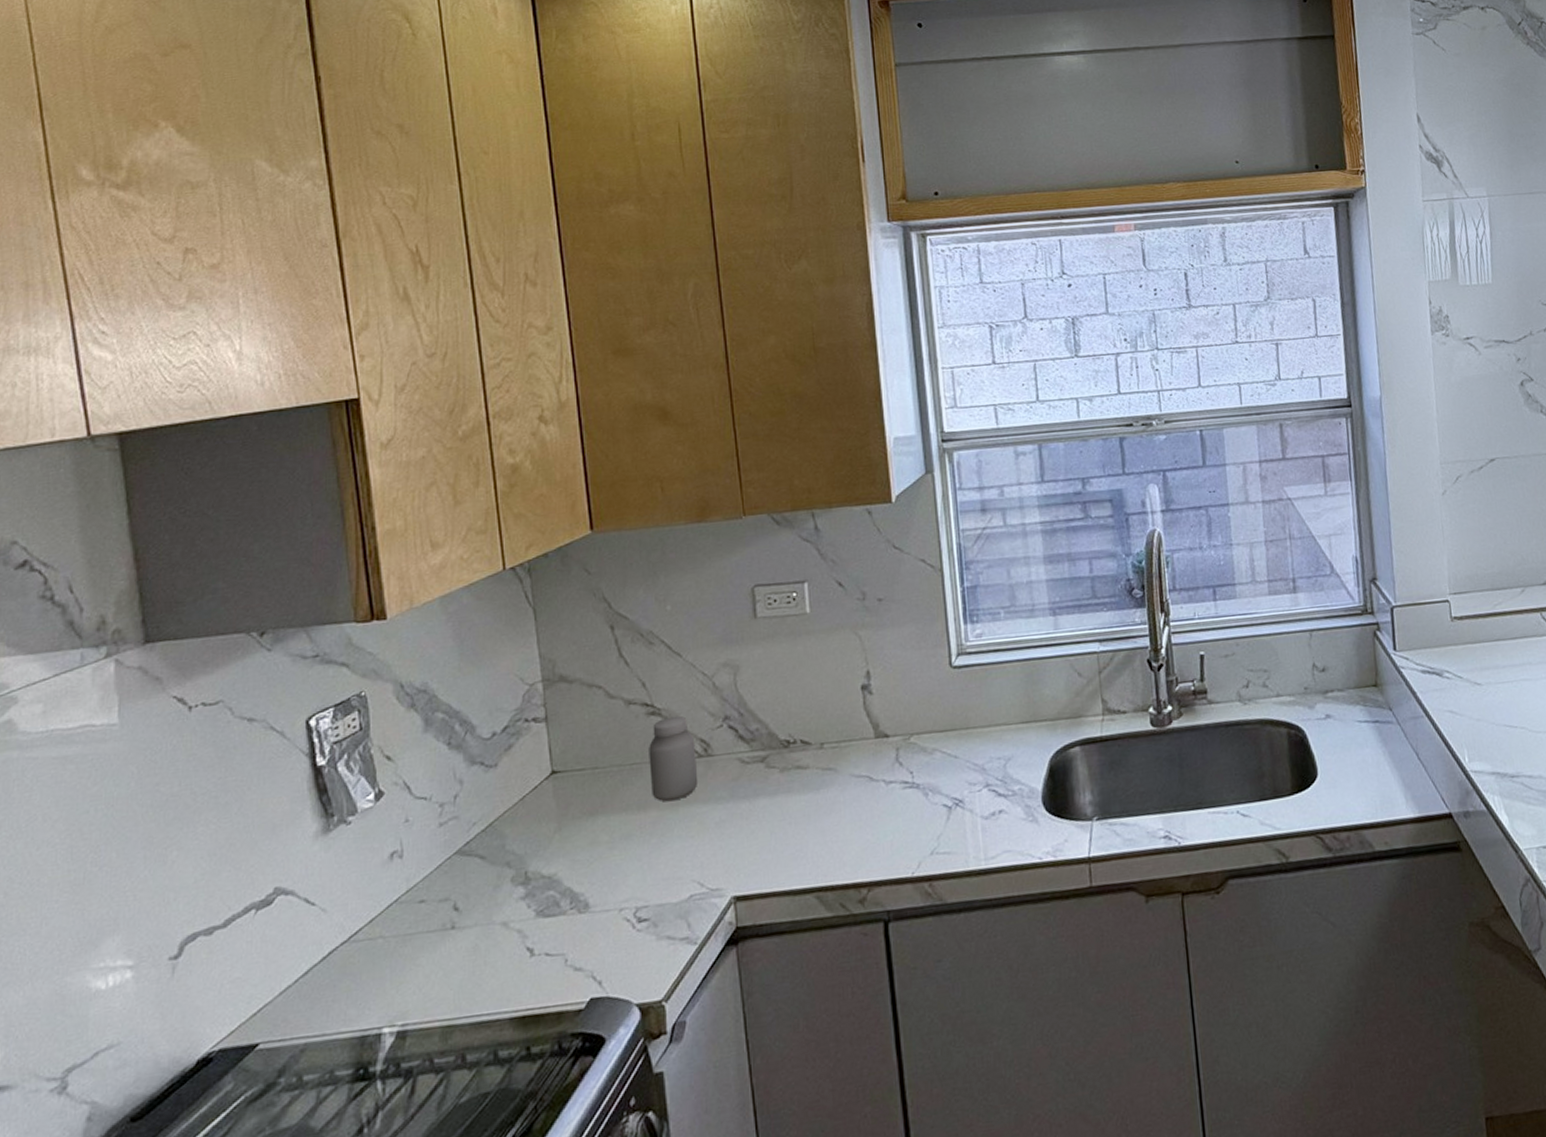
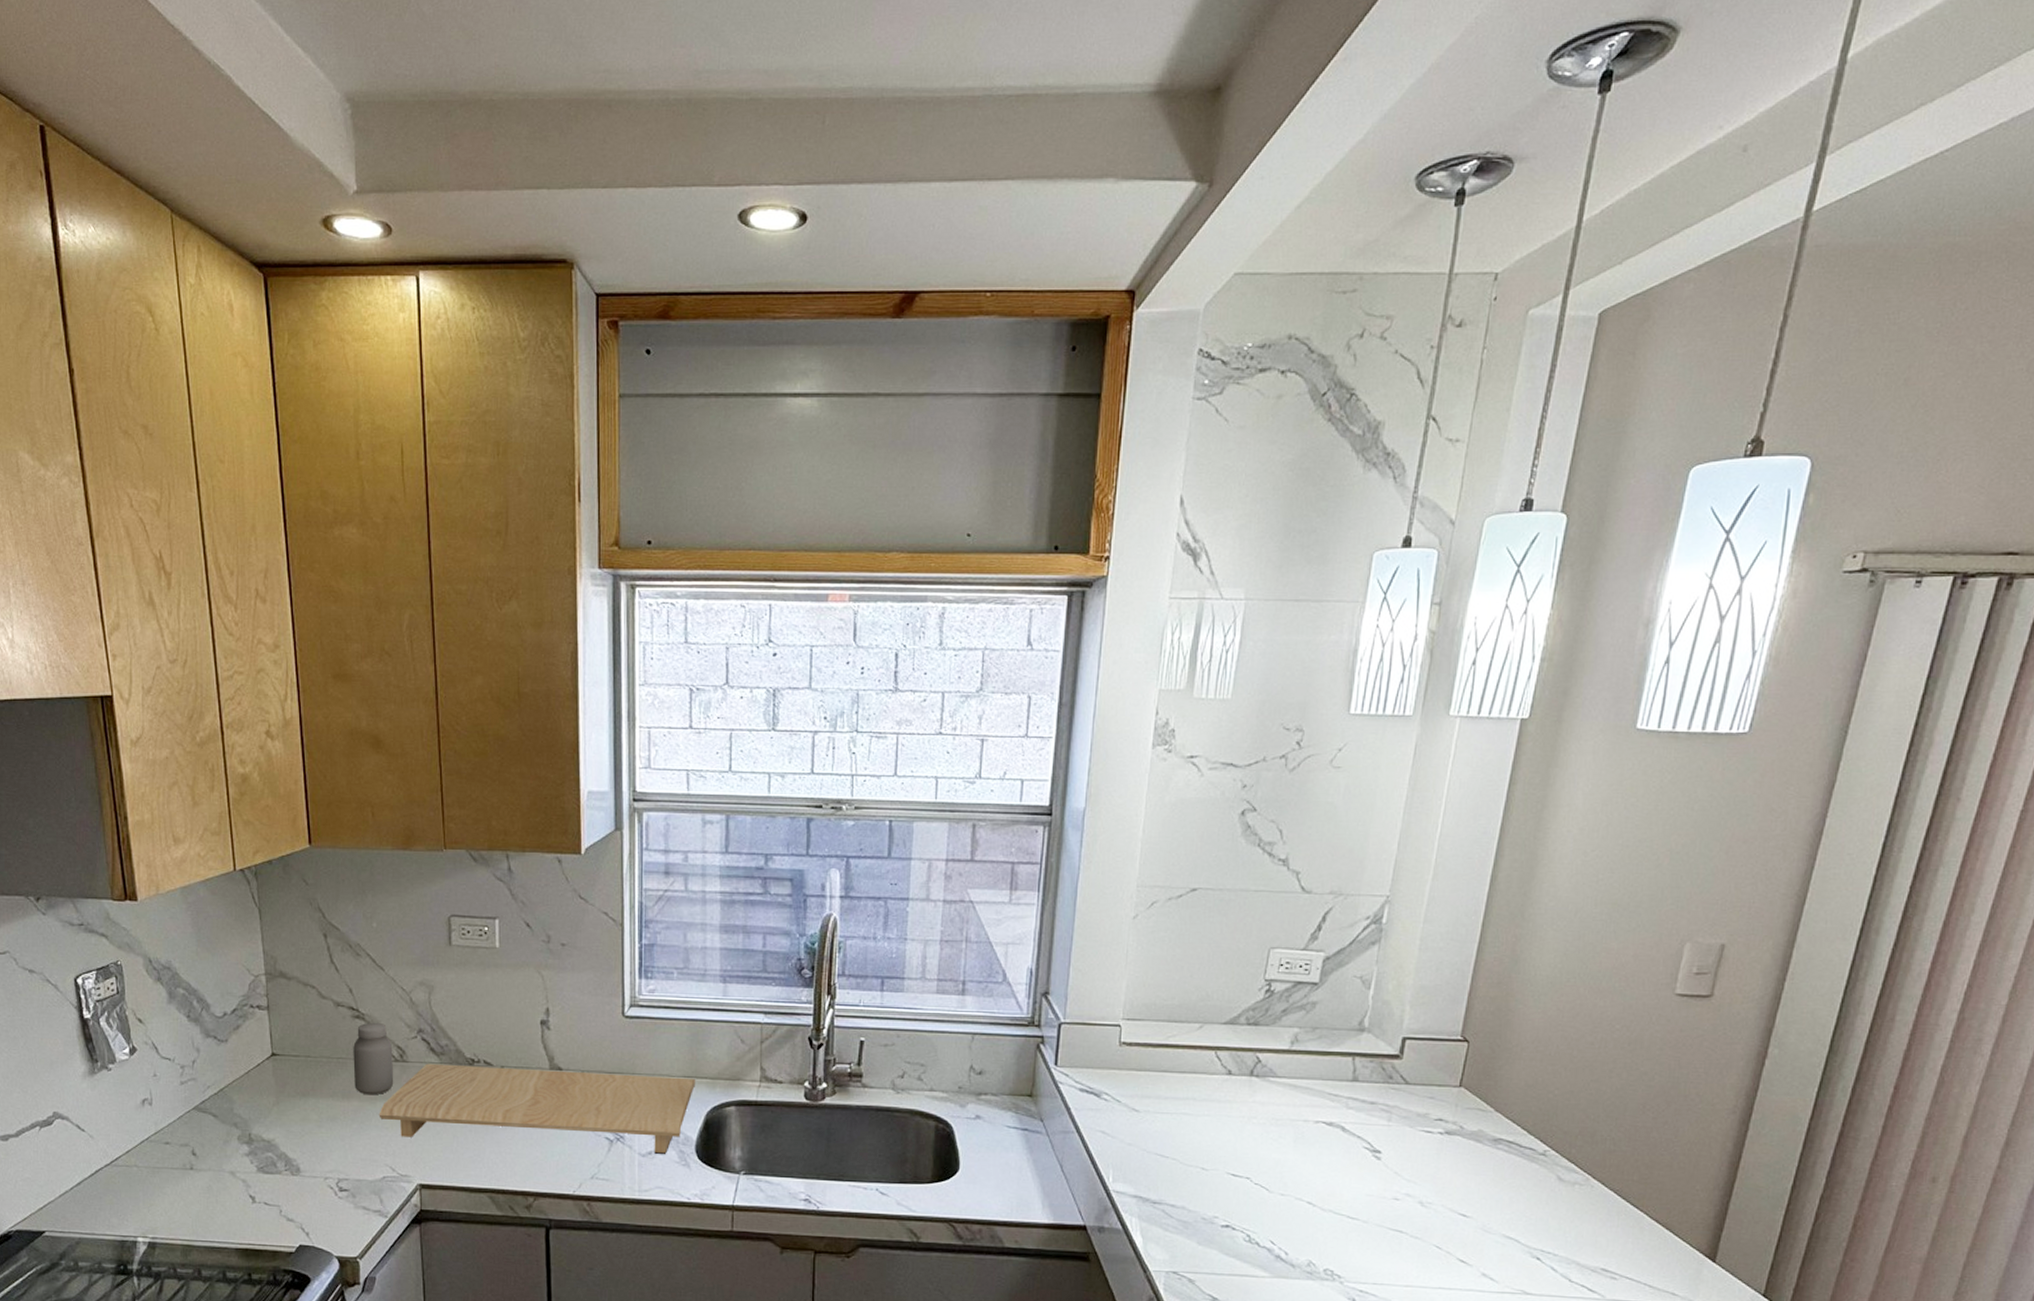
cutting board: none [682,722,1036,844] -> present [379,1063,696,1155]

